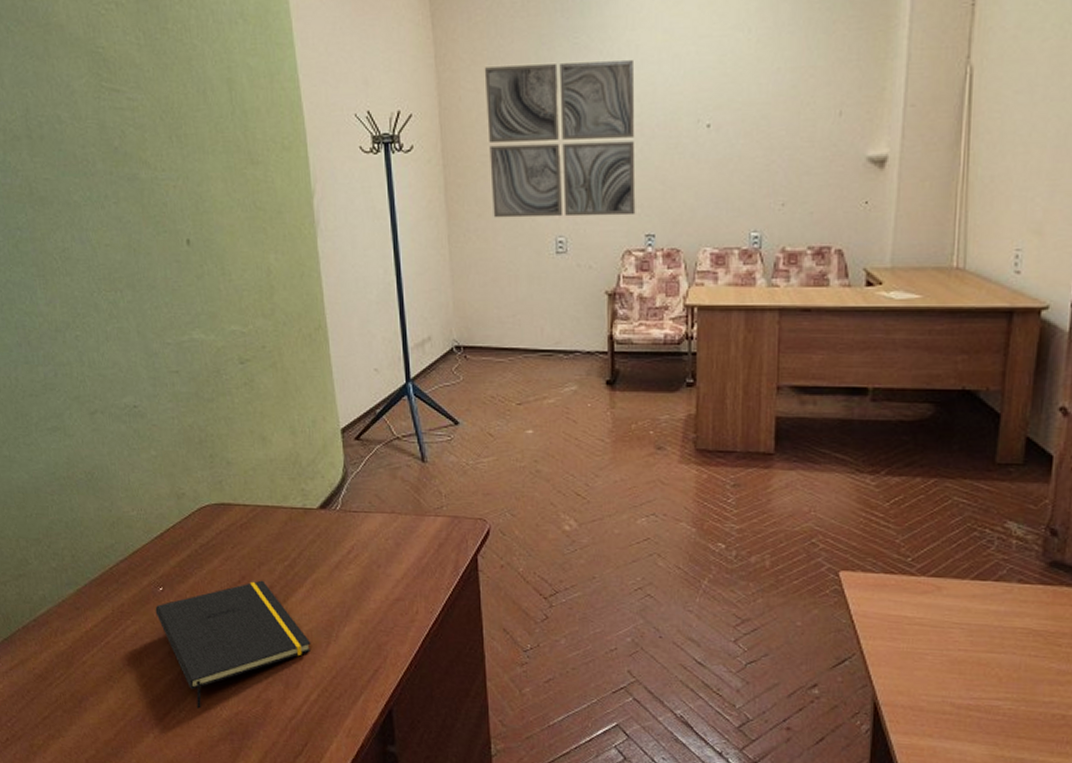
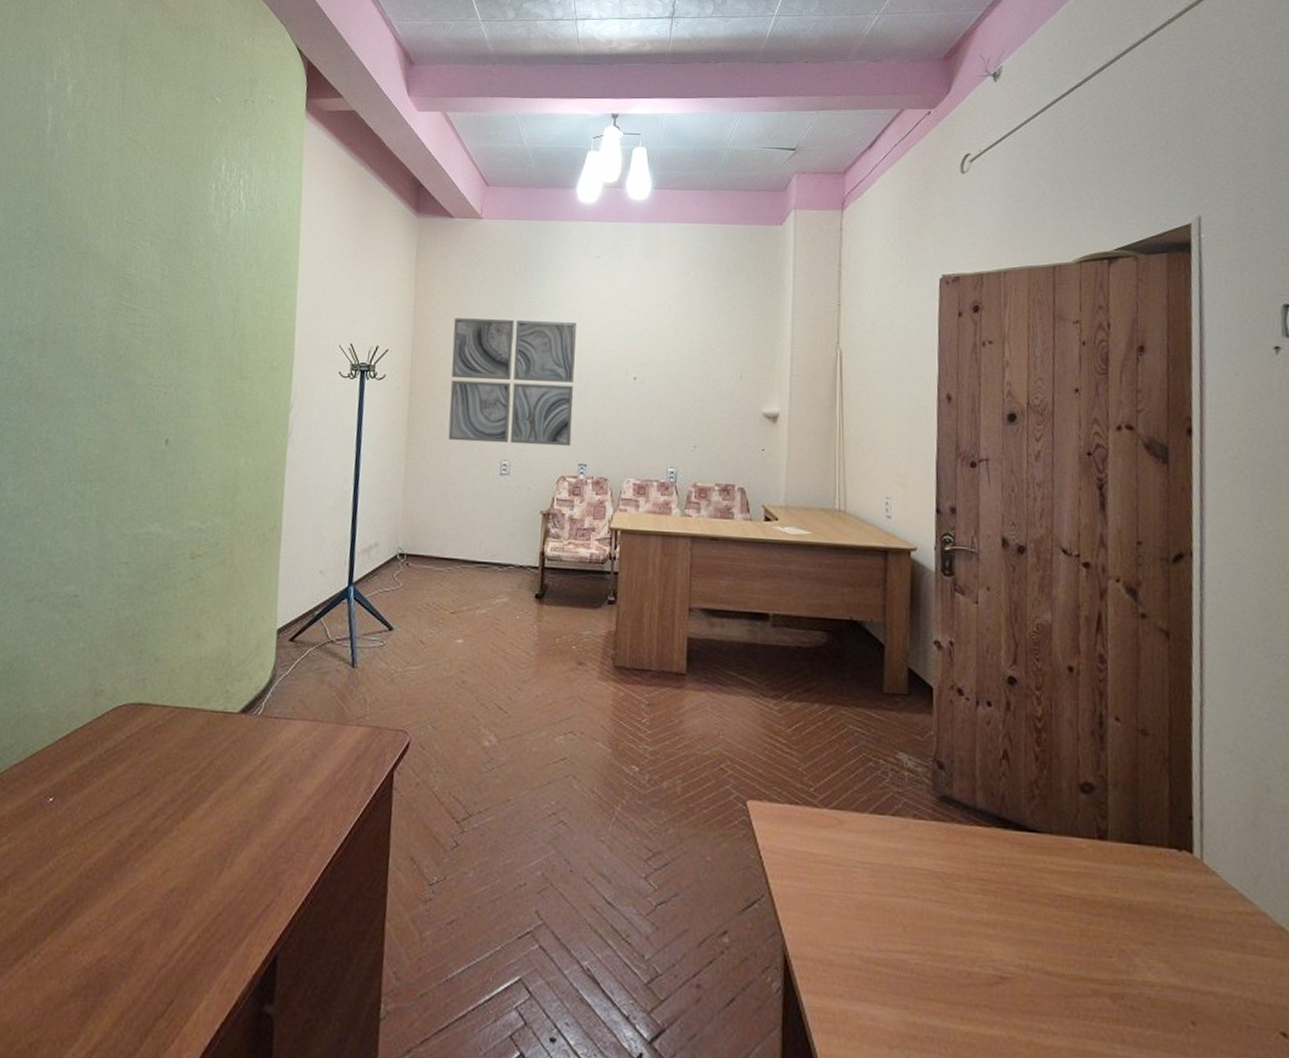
notepad: present [155,580,311,709] -> none [37,792,203,953]

